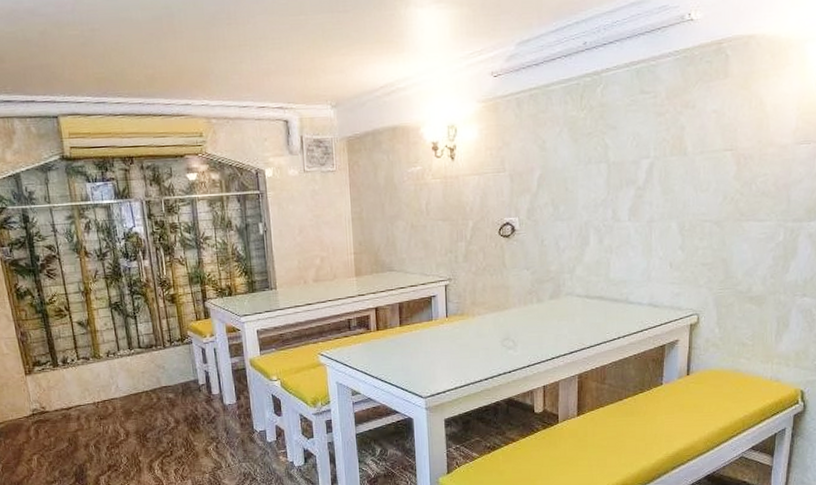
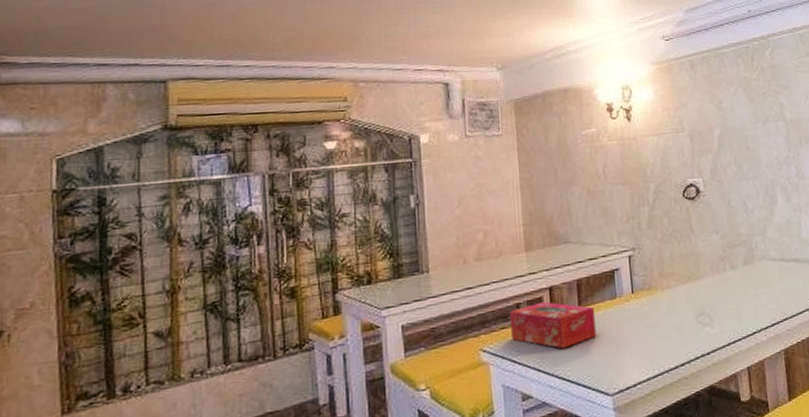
tissue box: none [342,319,414,358] -> present [509,301,597,349]

